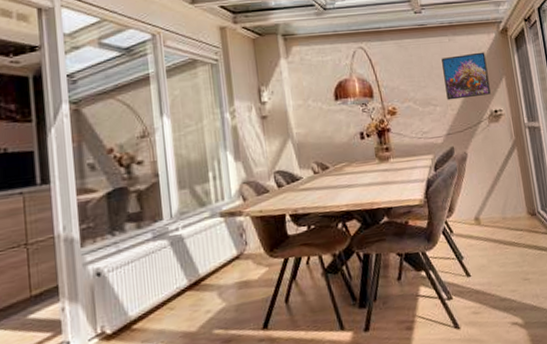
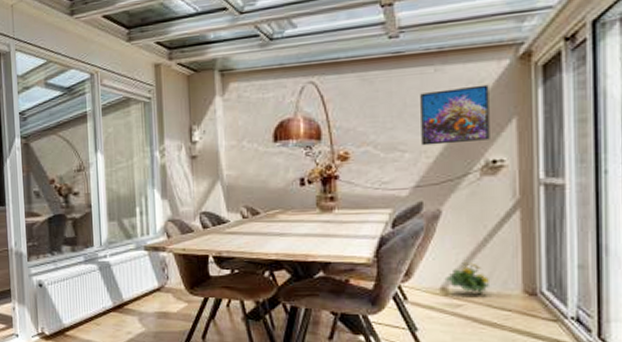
flowering plant: none [476,194,506,220] -> present [444,262,489,295]

